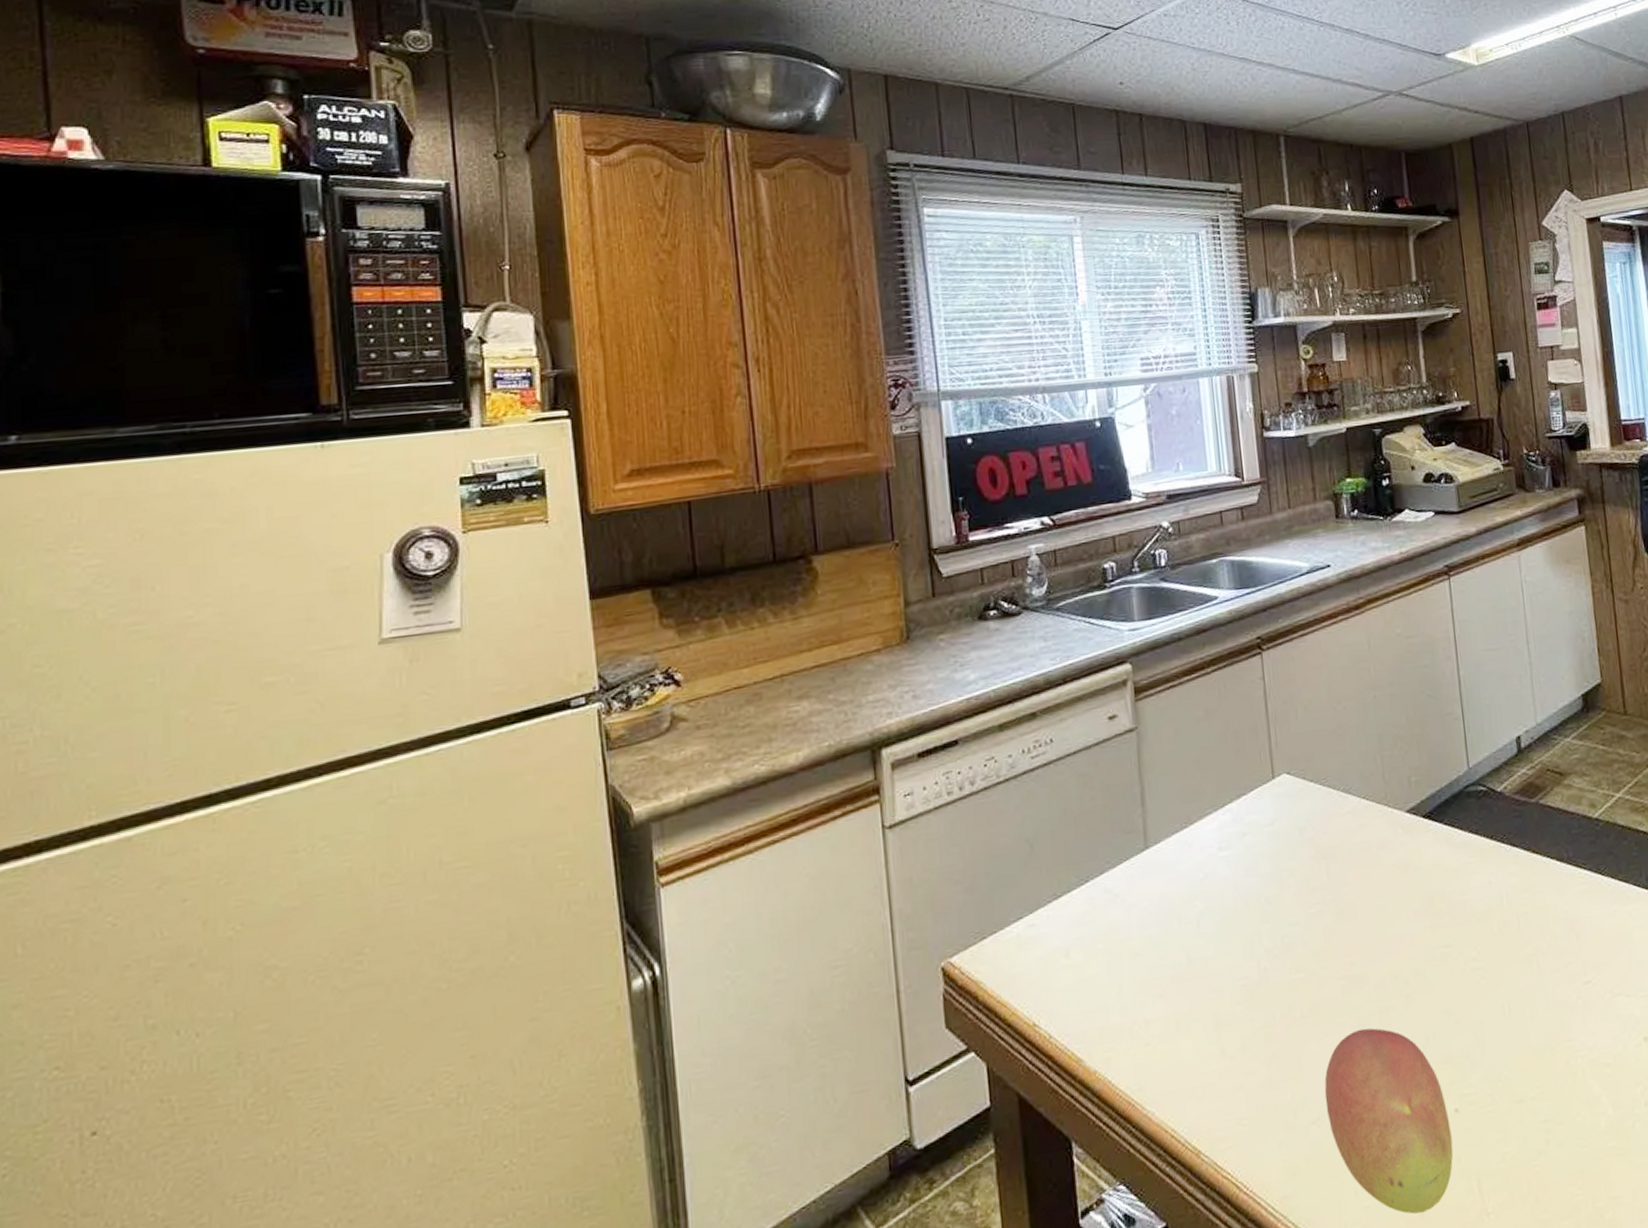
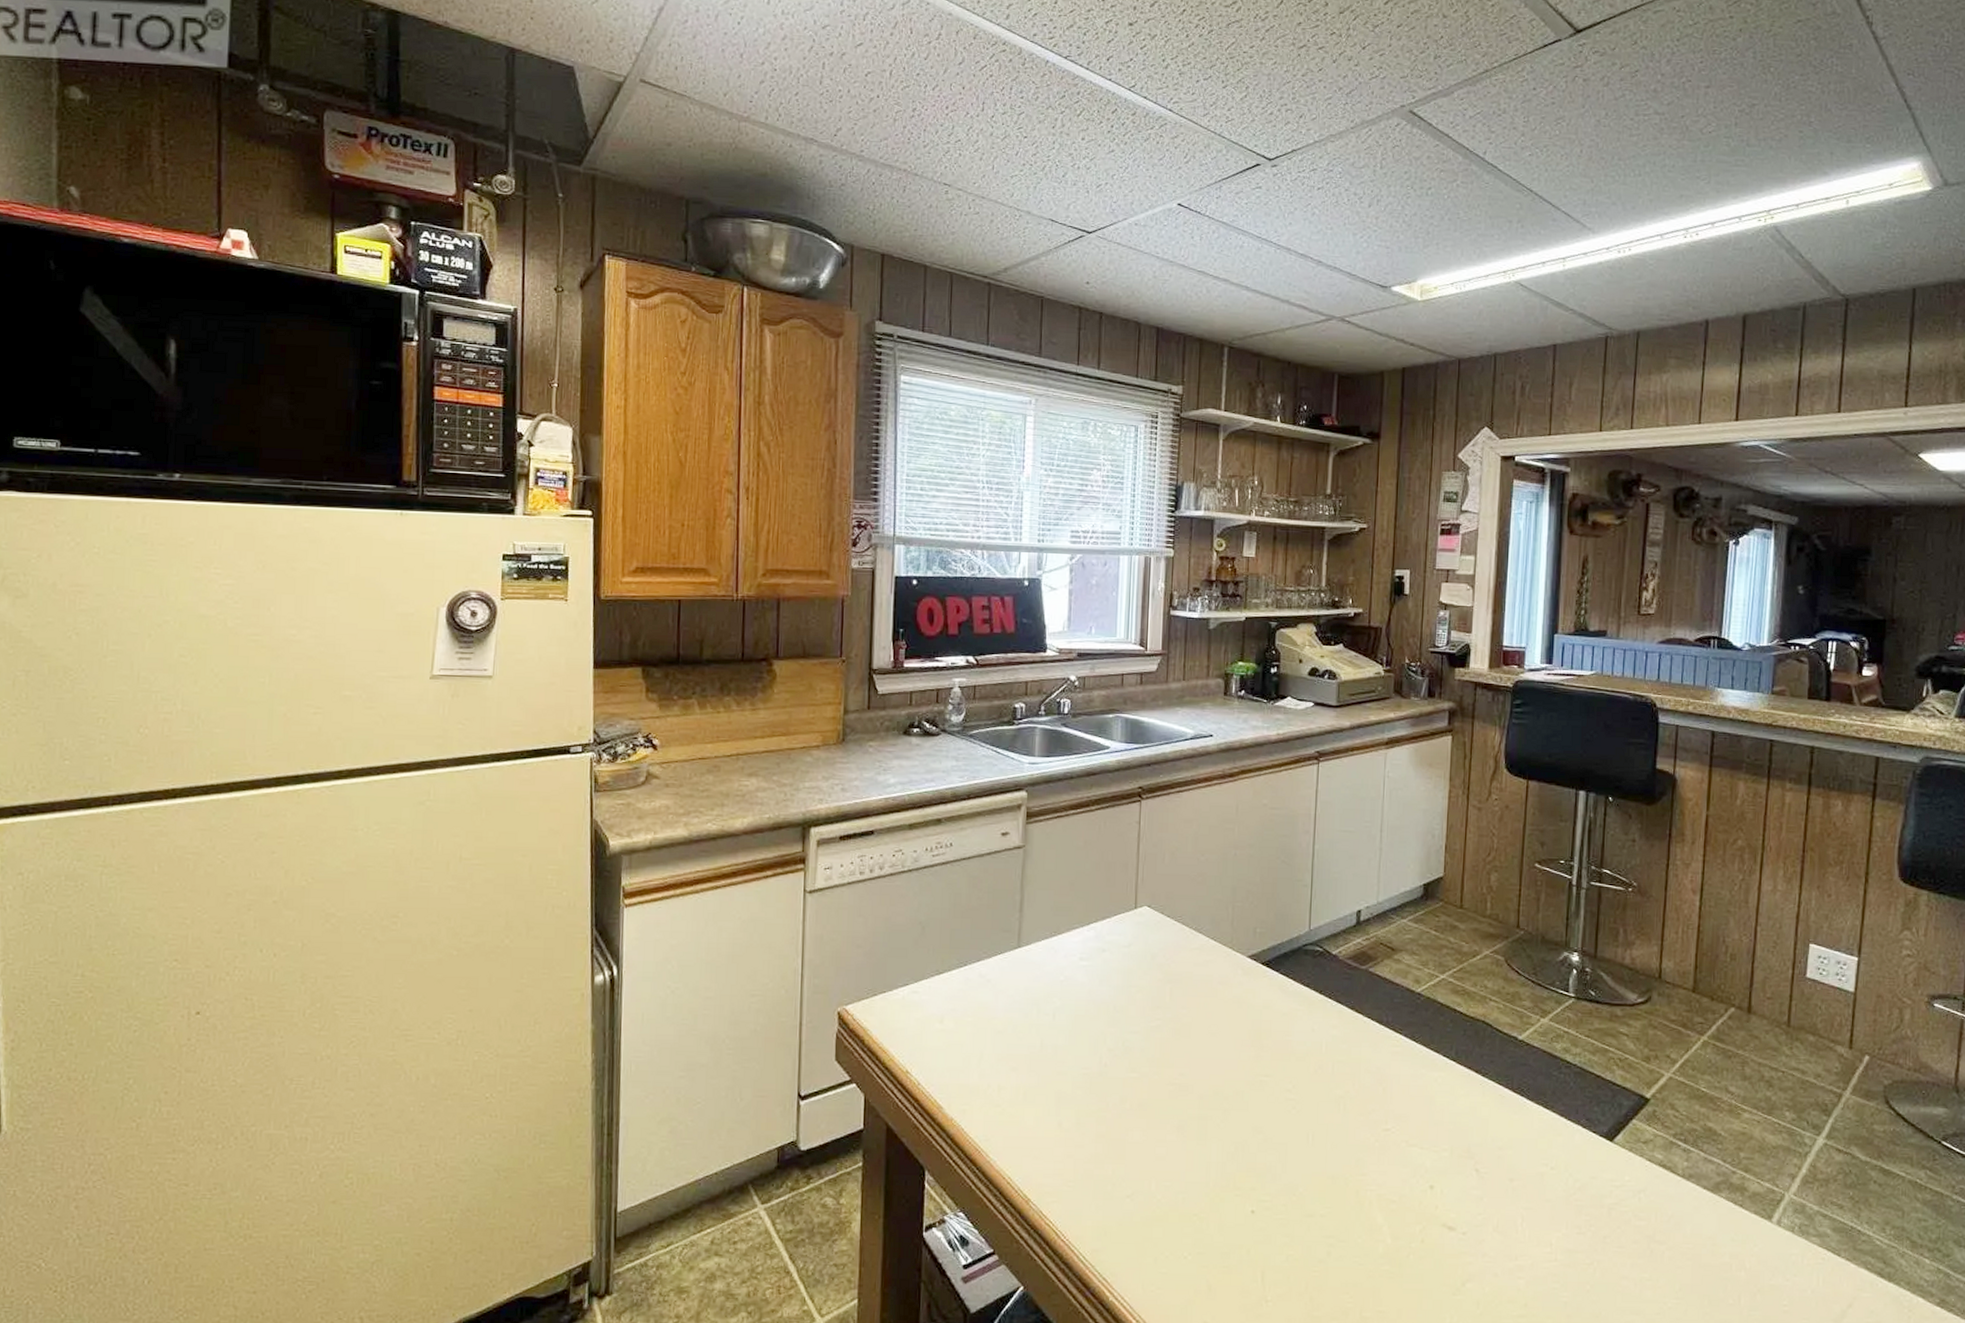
fruit: present [1324,1028,1454,1214] -> none [1140,1129,1246,1287]

